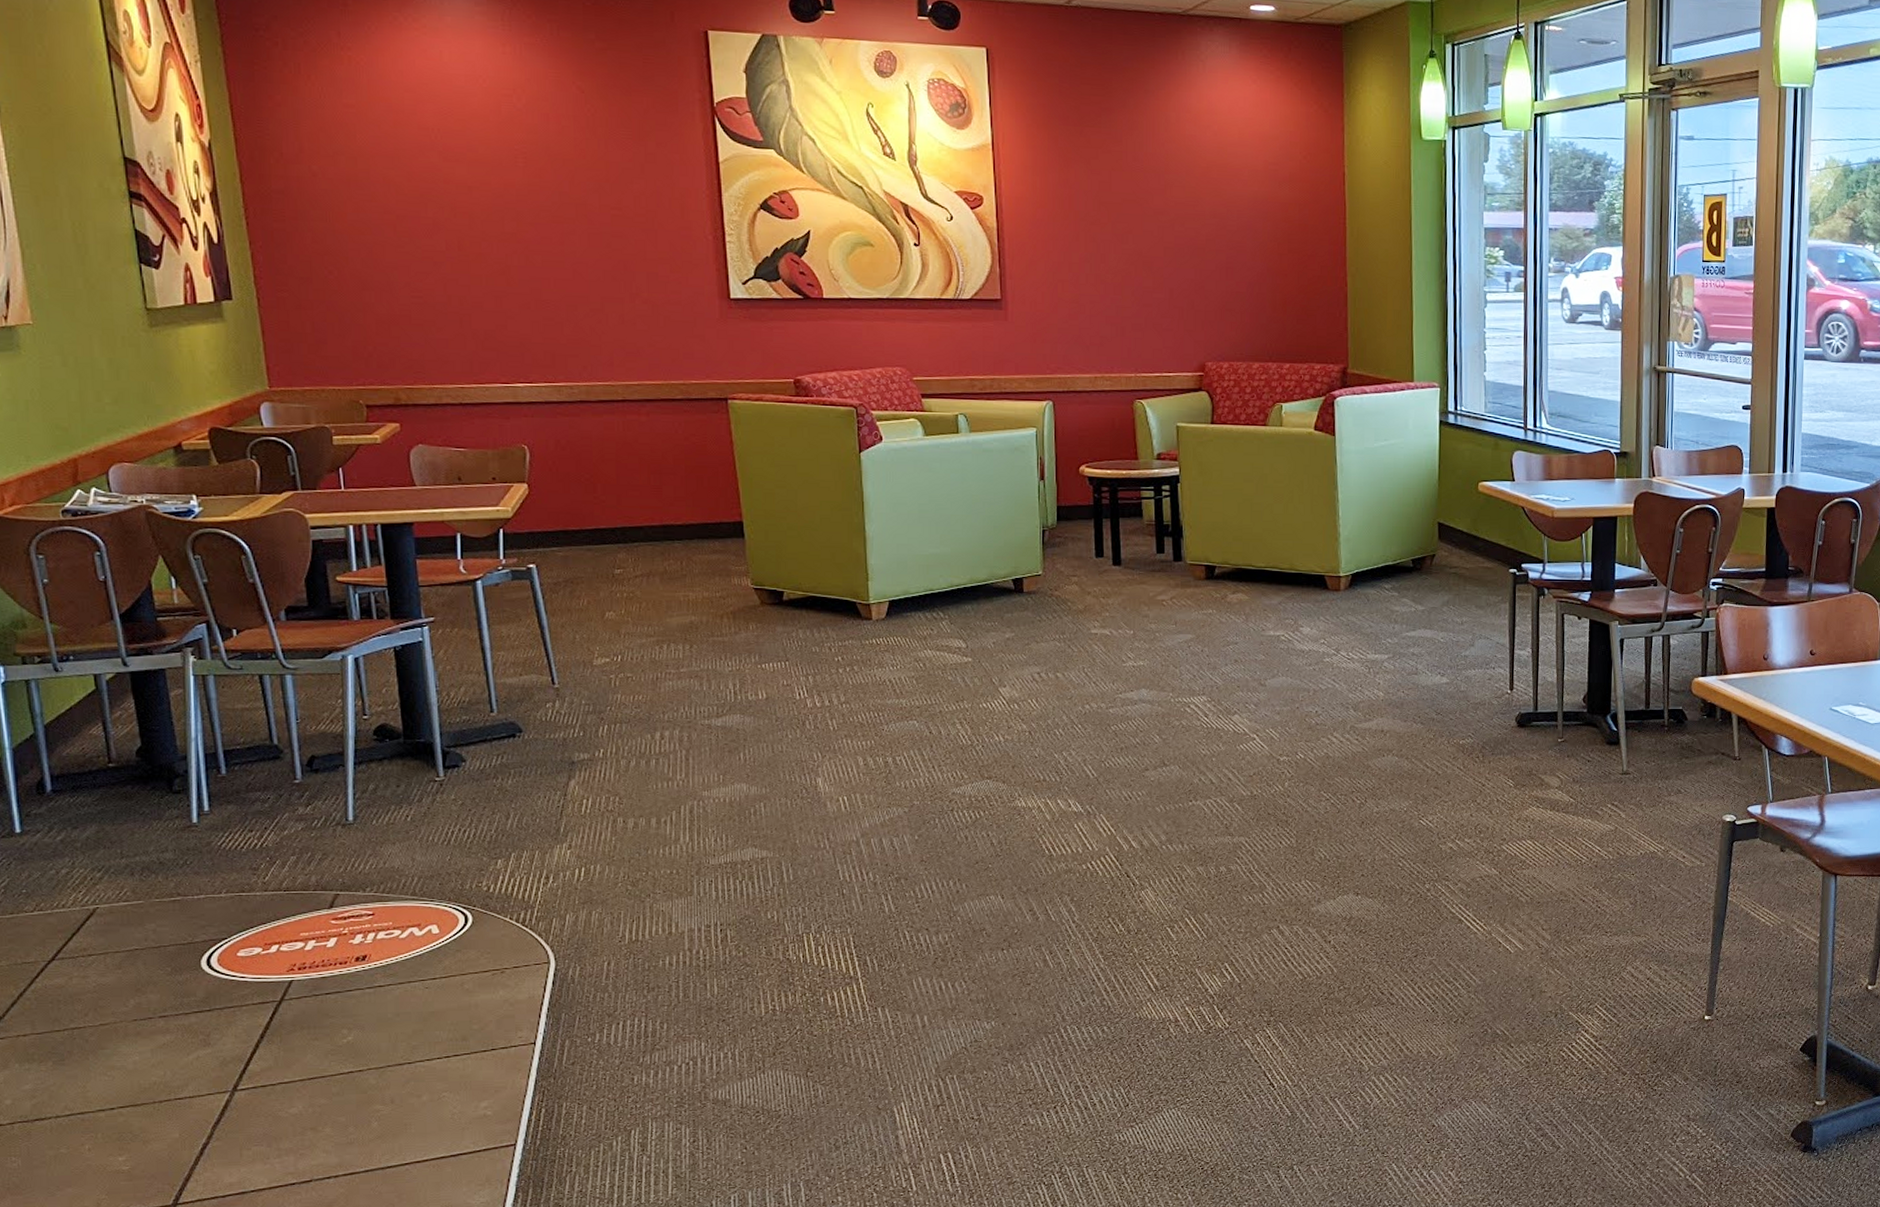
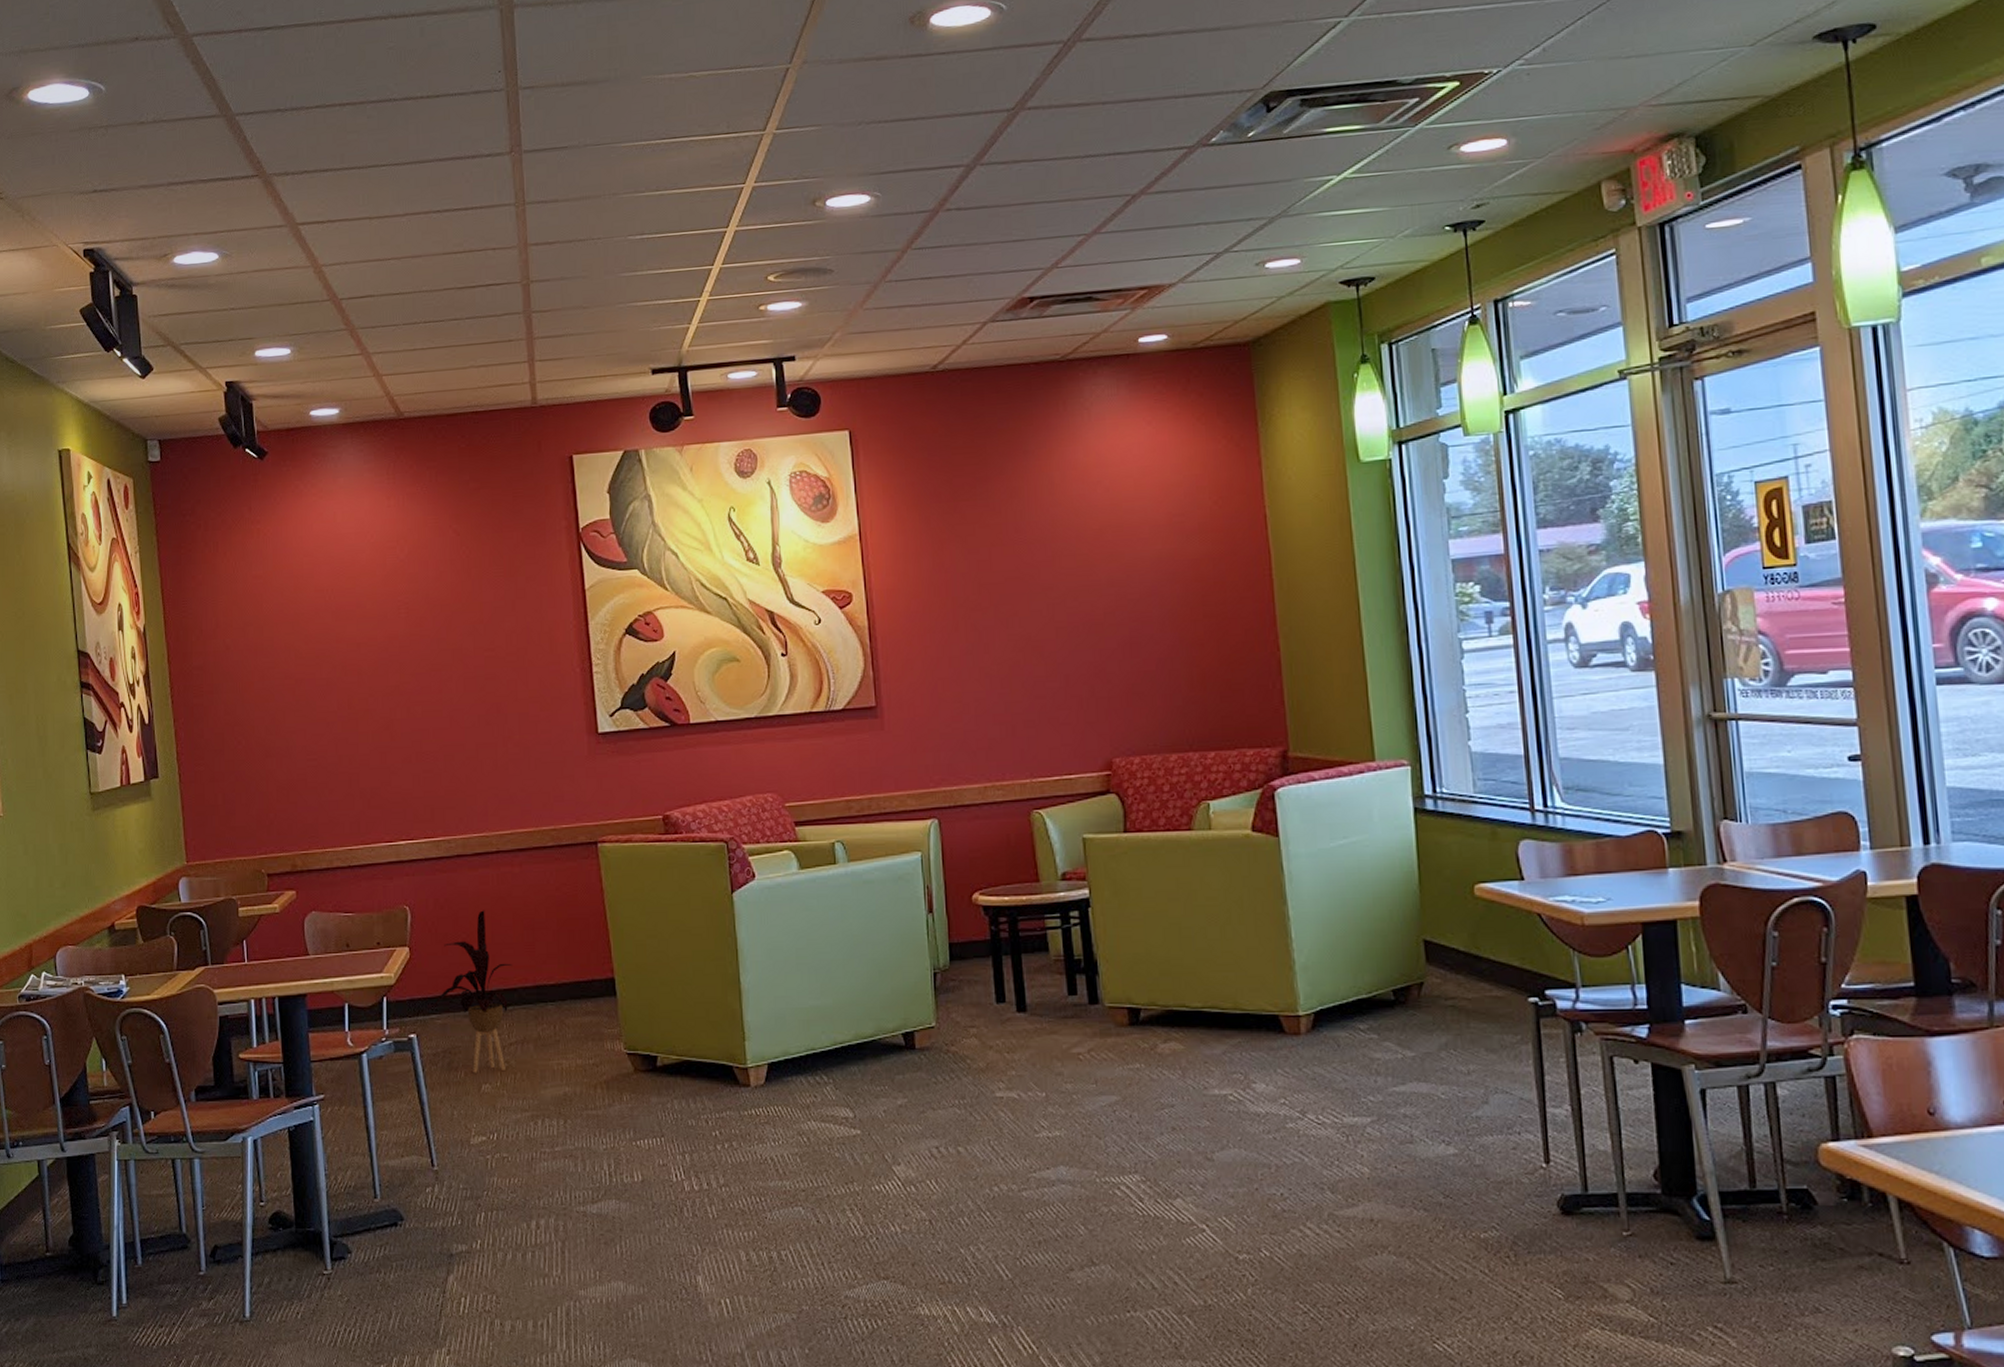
house plant: none [554,453,638,602] -> present [433,910,512,1073]

